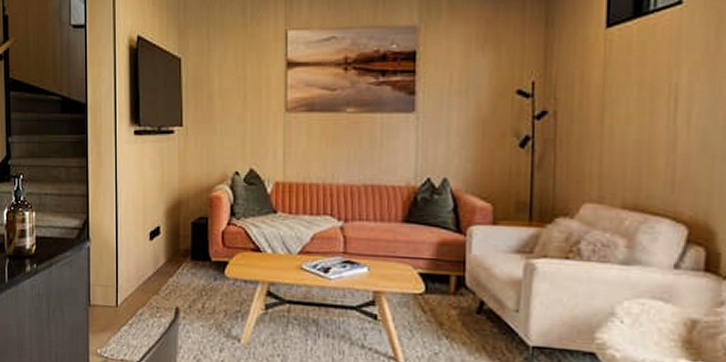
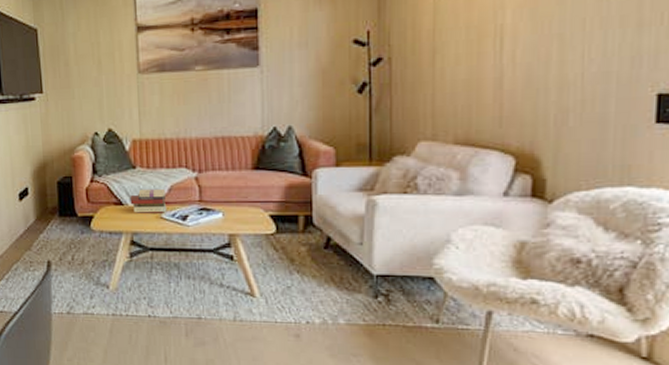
books: none [269,235,308,263] -> present [130,188,167,213]

